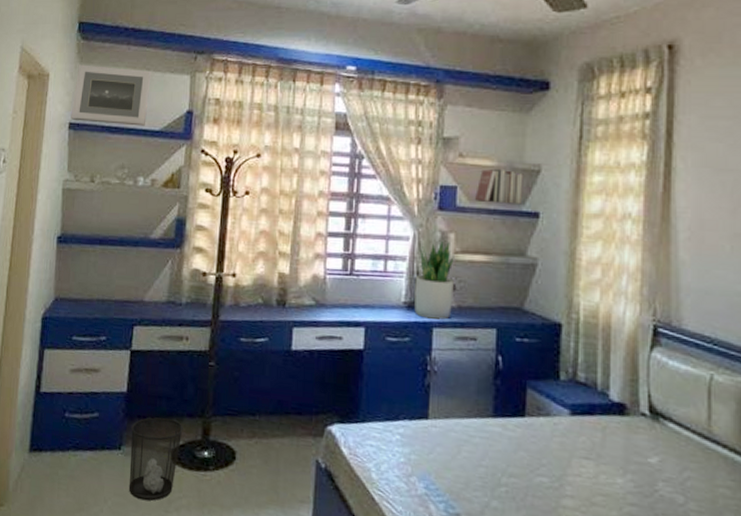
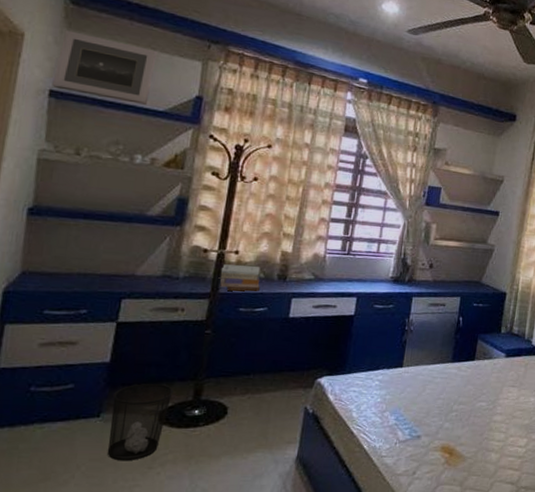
books: none [218,289,260,320] -> present [218,264,261,292]
planter: present [414,242,454,320] -> none [399,230,434,291]
books: present [474,168,524,205] -> none [453,176,491,205]

